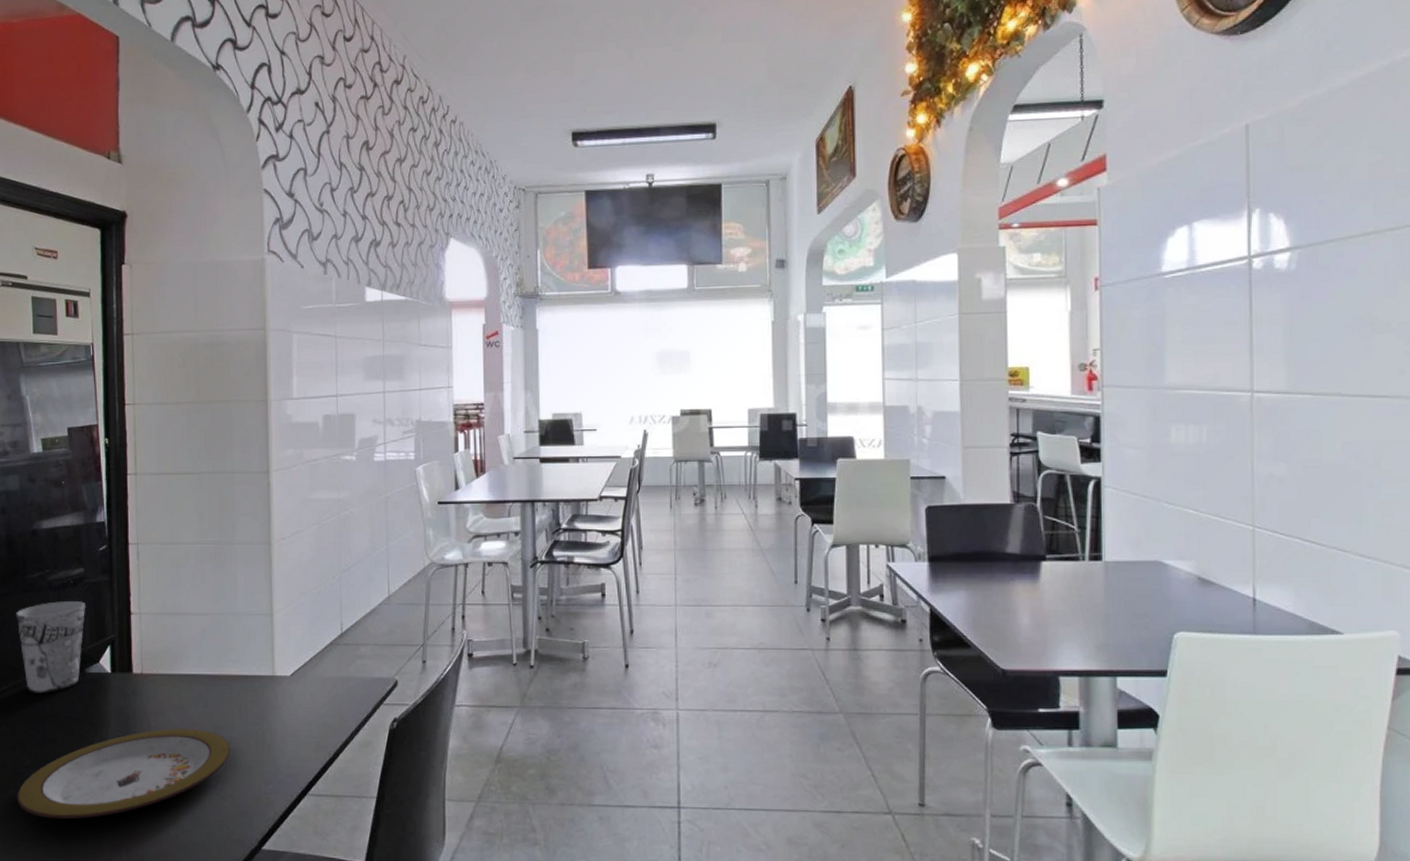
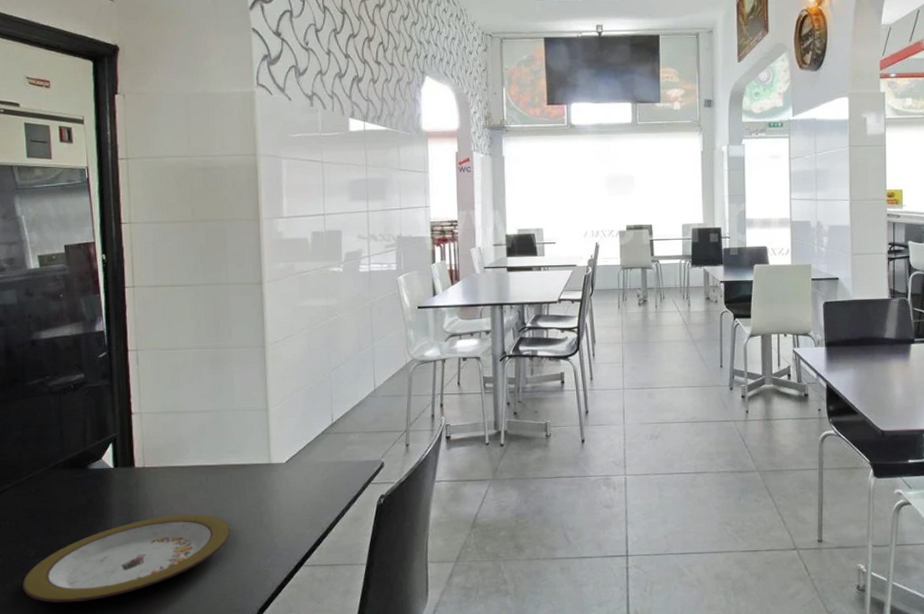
cup: present [16,601,86,693] -> none [17,404,88,490]

